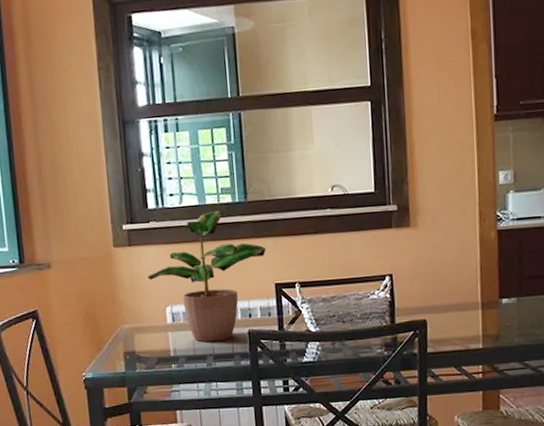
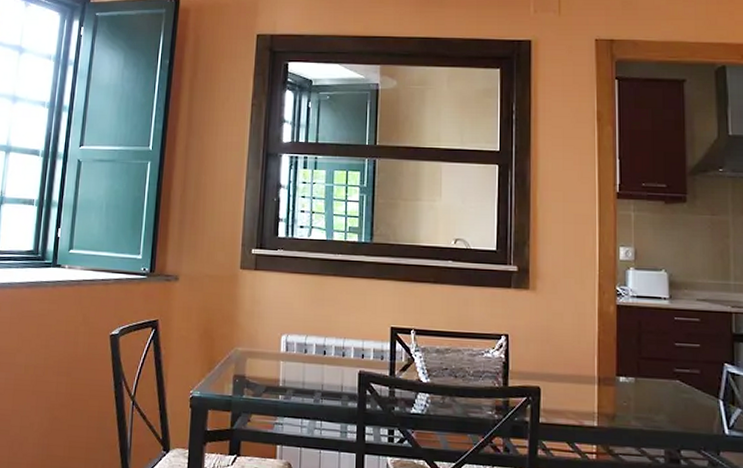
potted plant: present [147,210,266,342] -> none [268,247,385,378]

